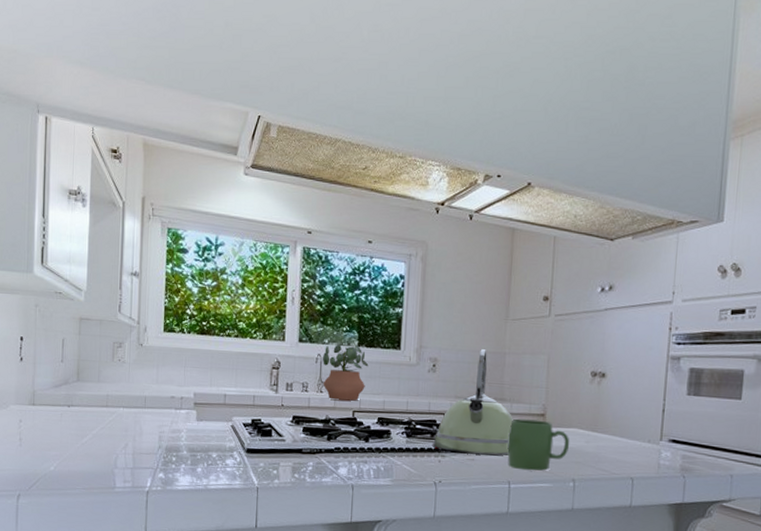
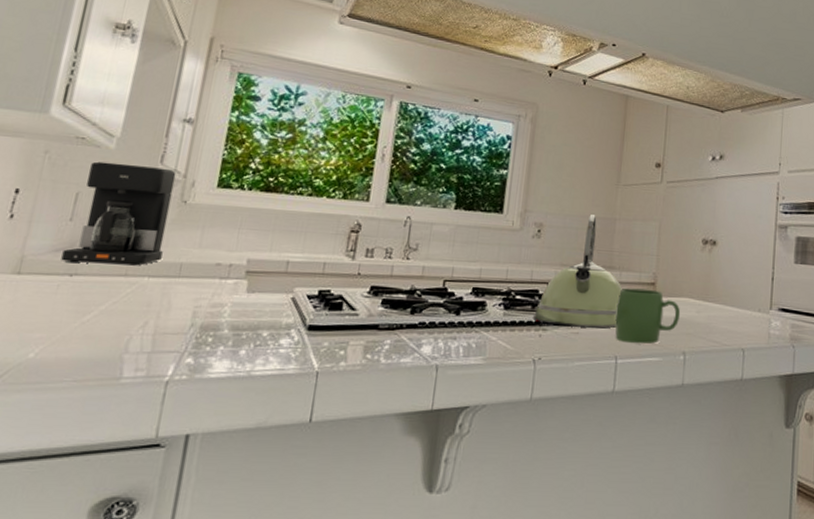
coffee maker: none [60,312,132,399] -> present [61,161,176,266]
potted plant: present [323,344,369,401] -> none [410,206,466,269]

